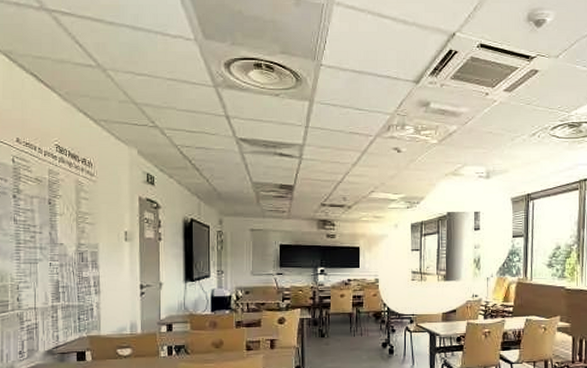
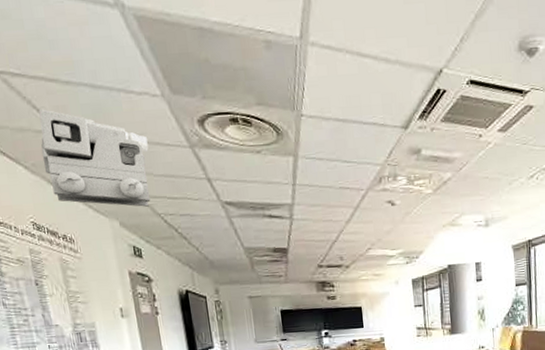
total station: none [76,45,175,138] -> present [38,109,151,207]

